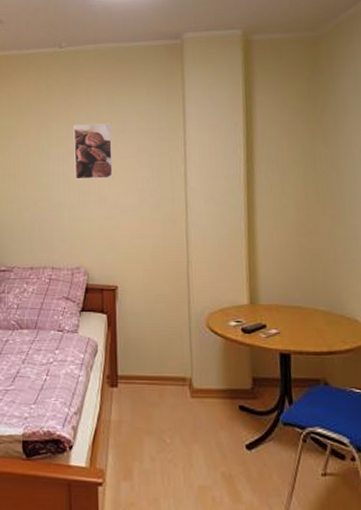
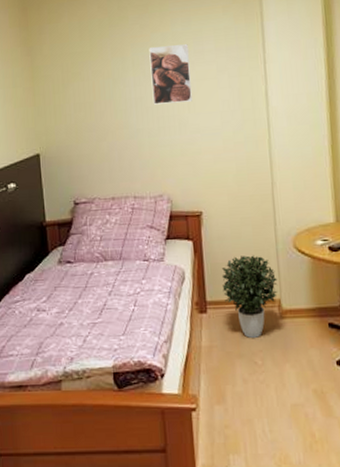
potted plant: none [134,332,189,415] -> present [222,255,278,338]

